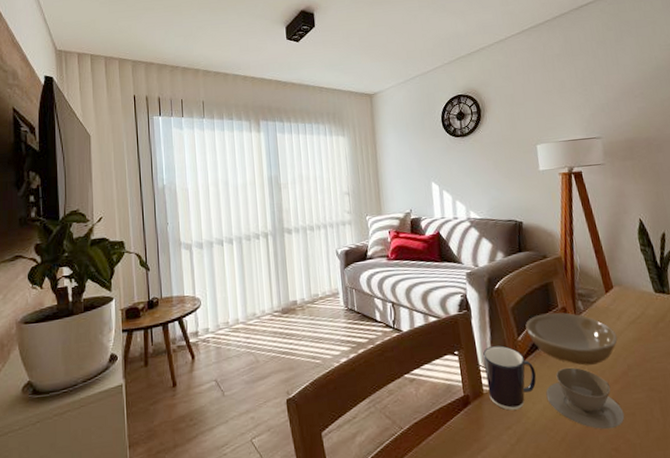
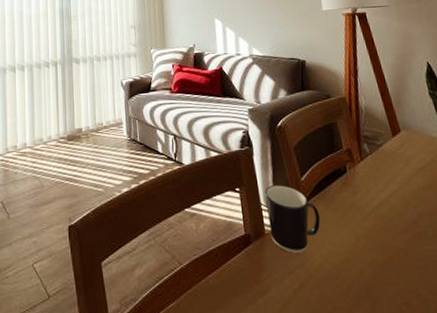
soup bowl: present [525,312,618,366] -> none [308,154,406,211]
teacup: present [546,367,625,430] -> none [330,212,416,282]

